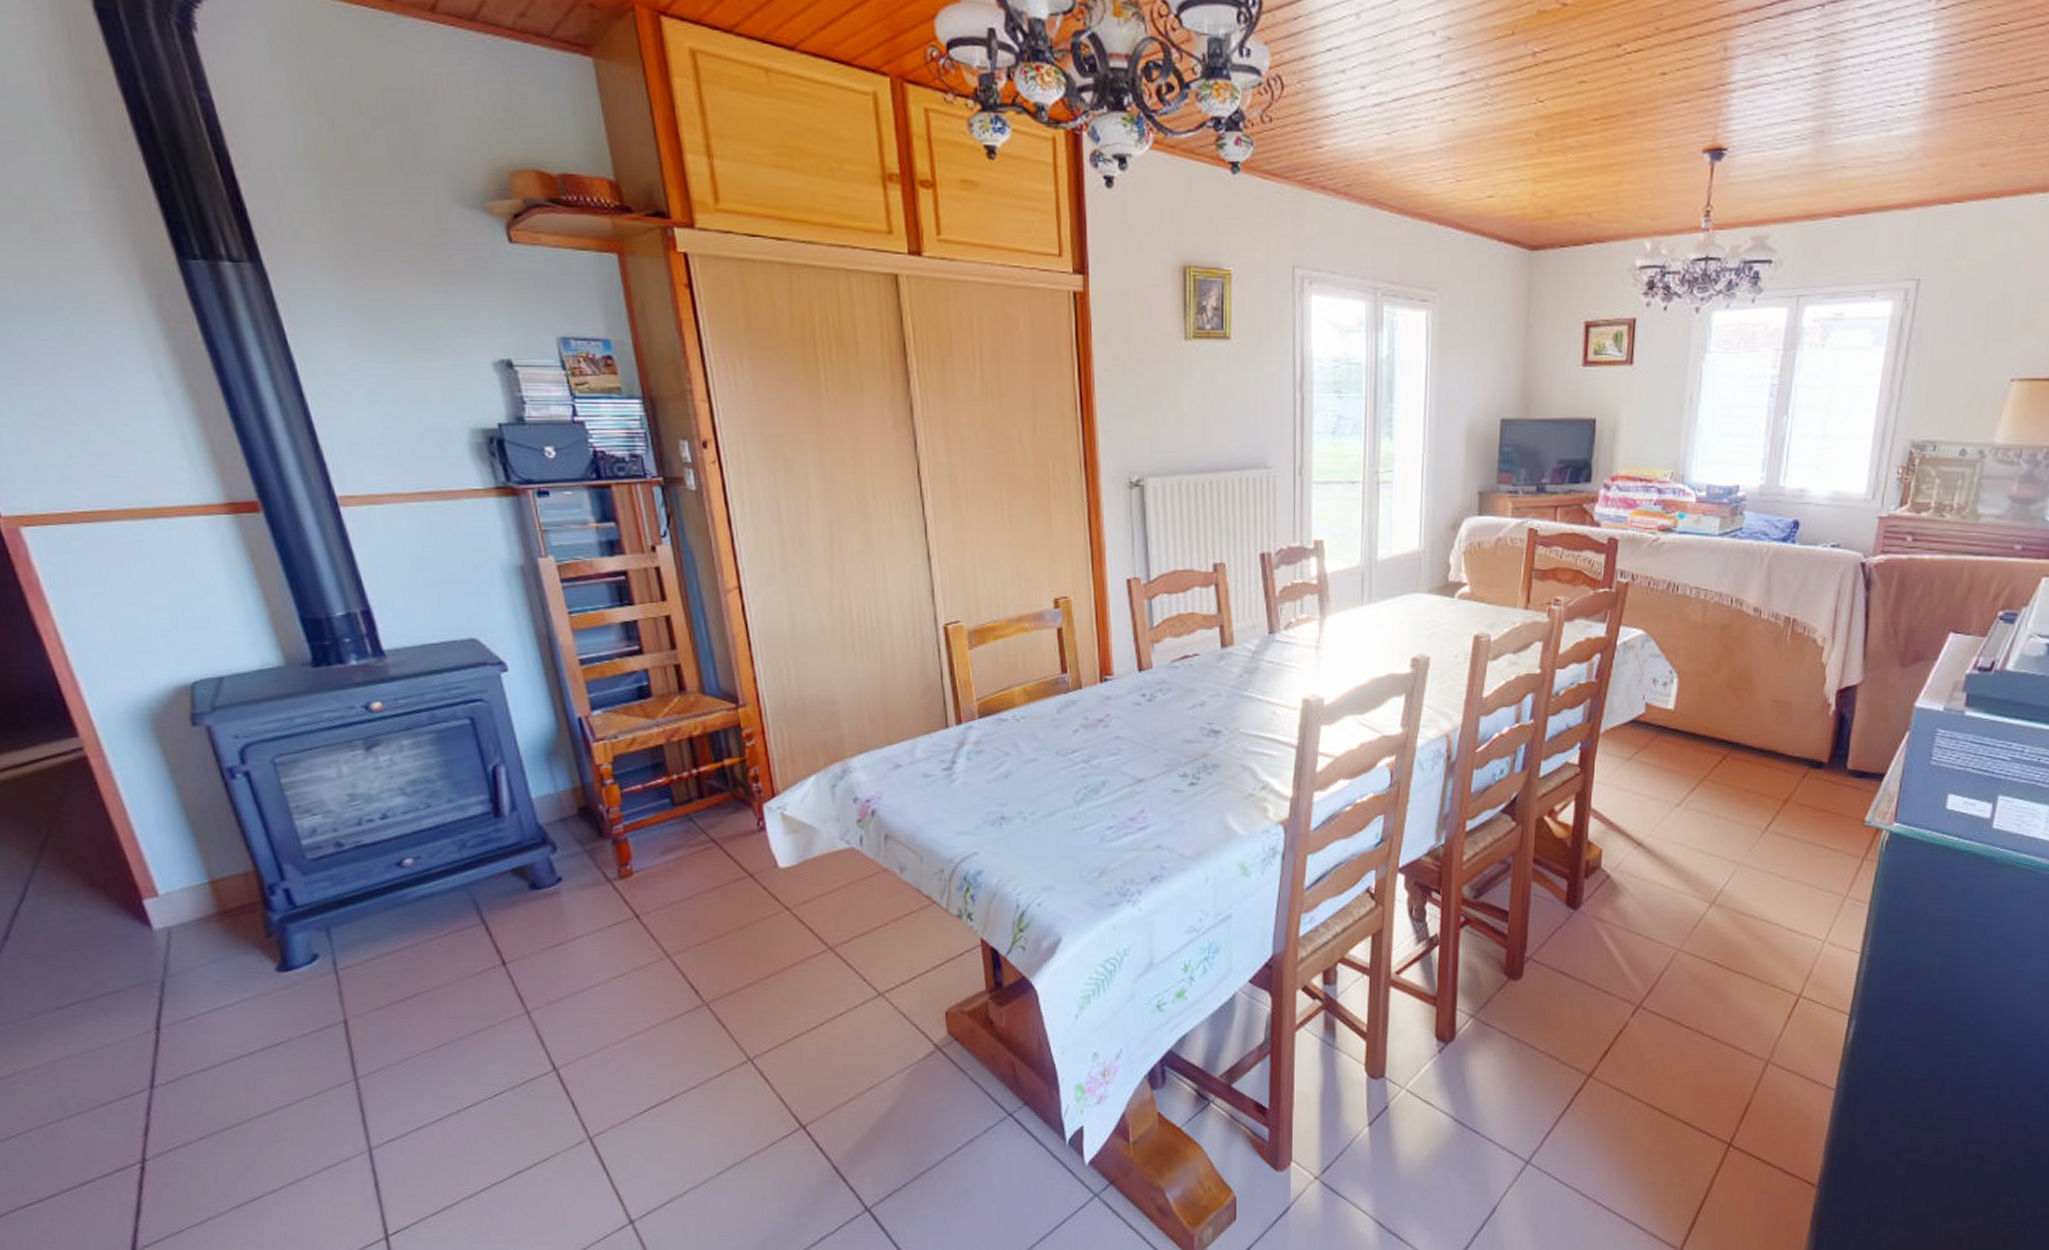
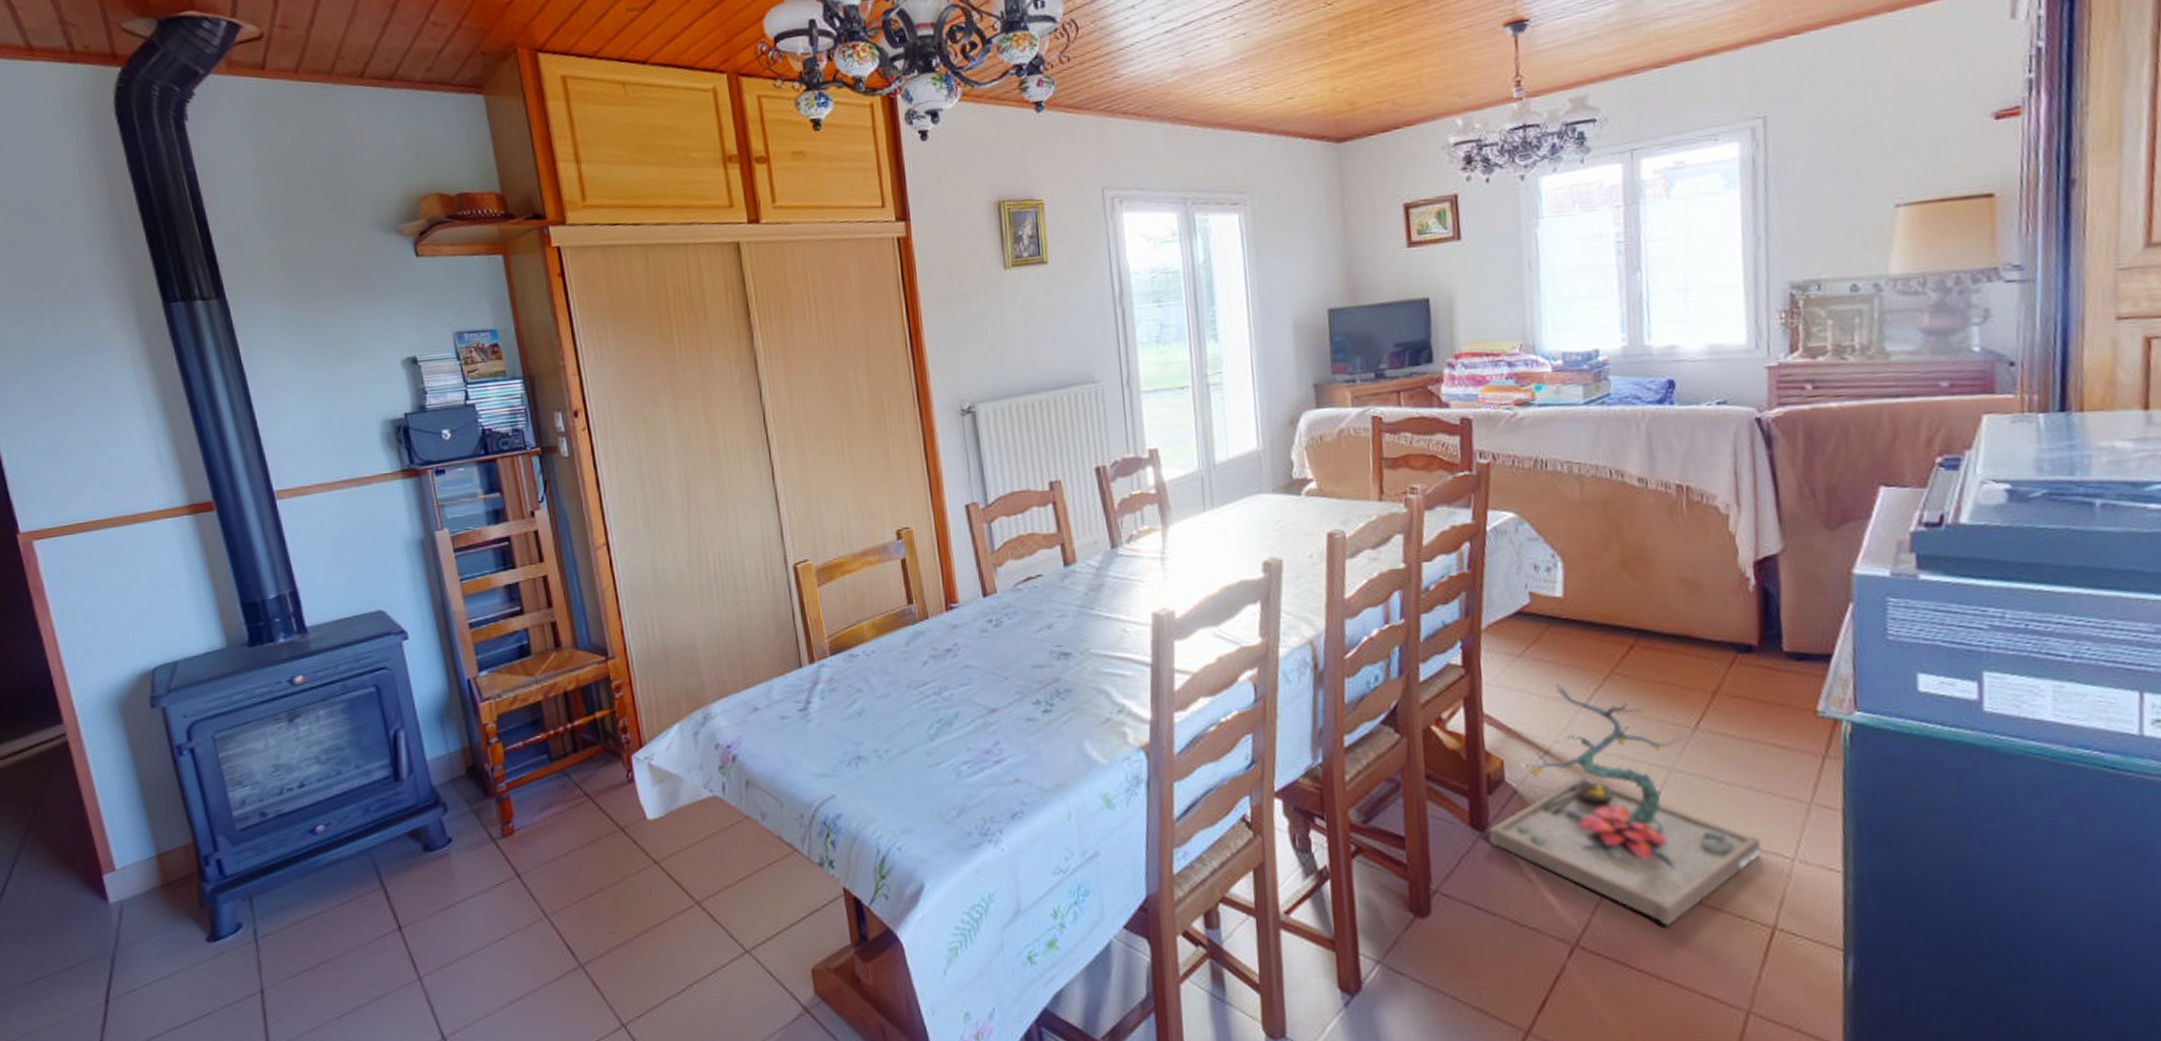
decorative plant: none [1580,785,1802,992] -> present [1488,683,1761,926]

